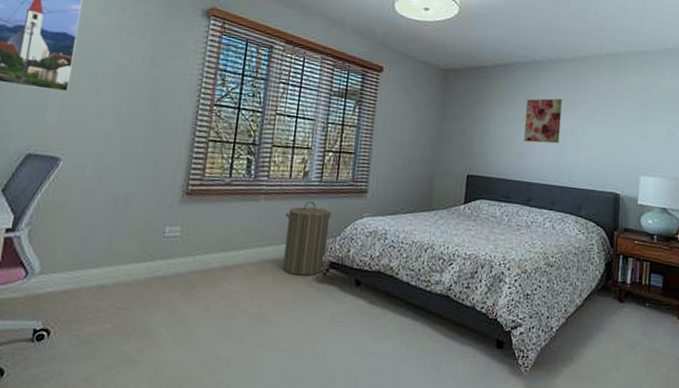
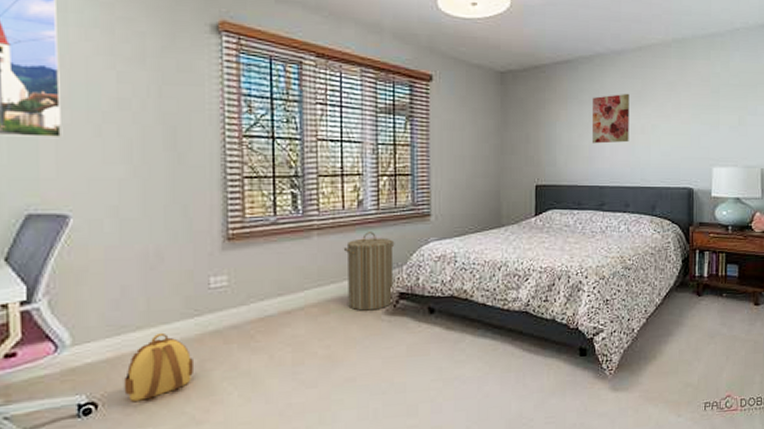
backpack: none [75,272,139,334] -> present [123,332,193,401]

